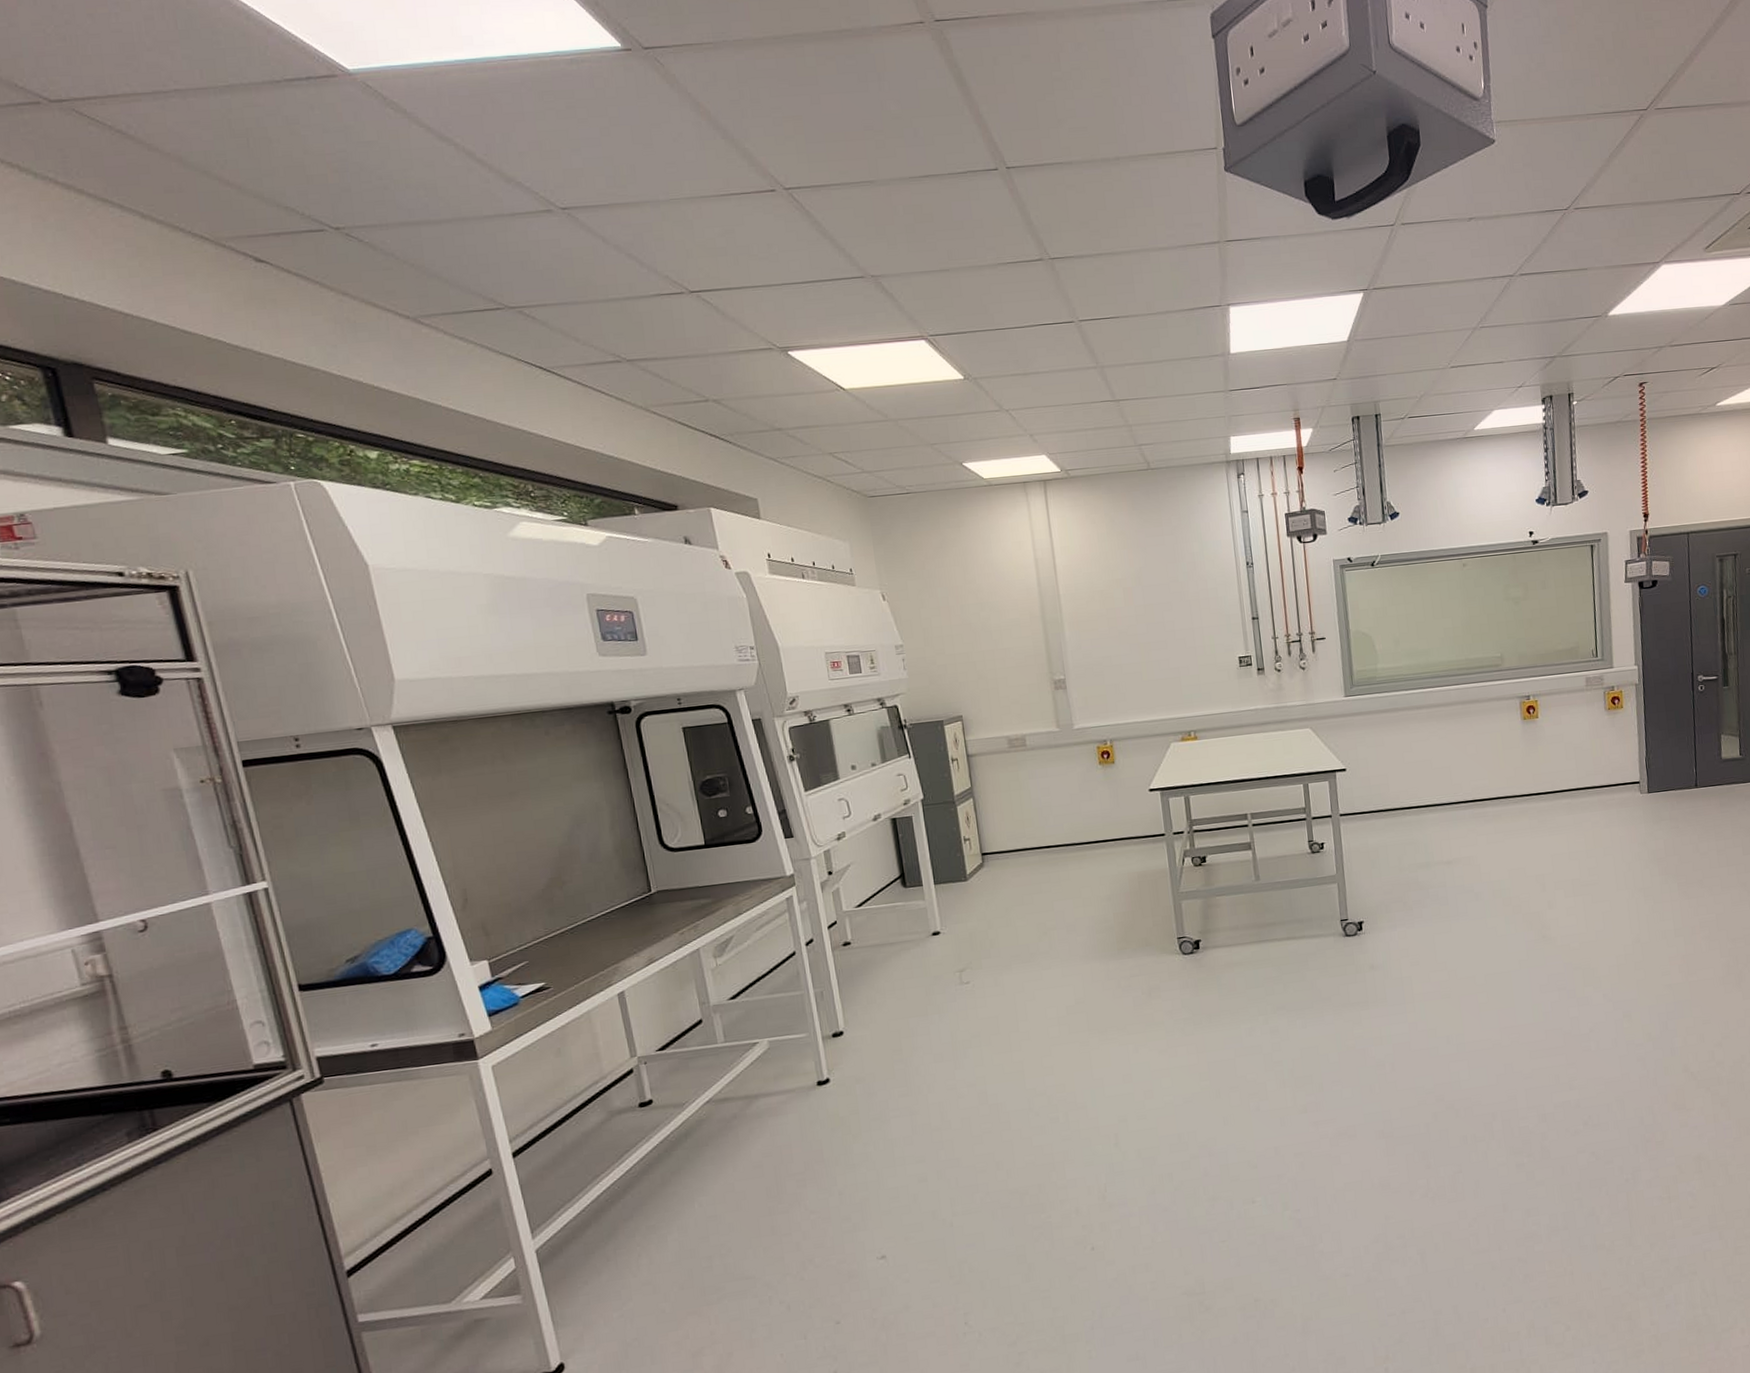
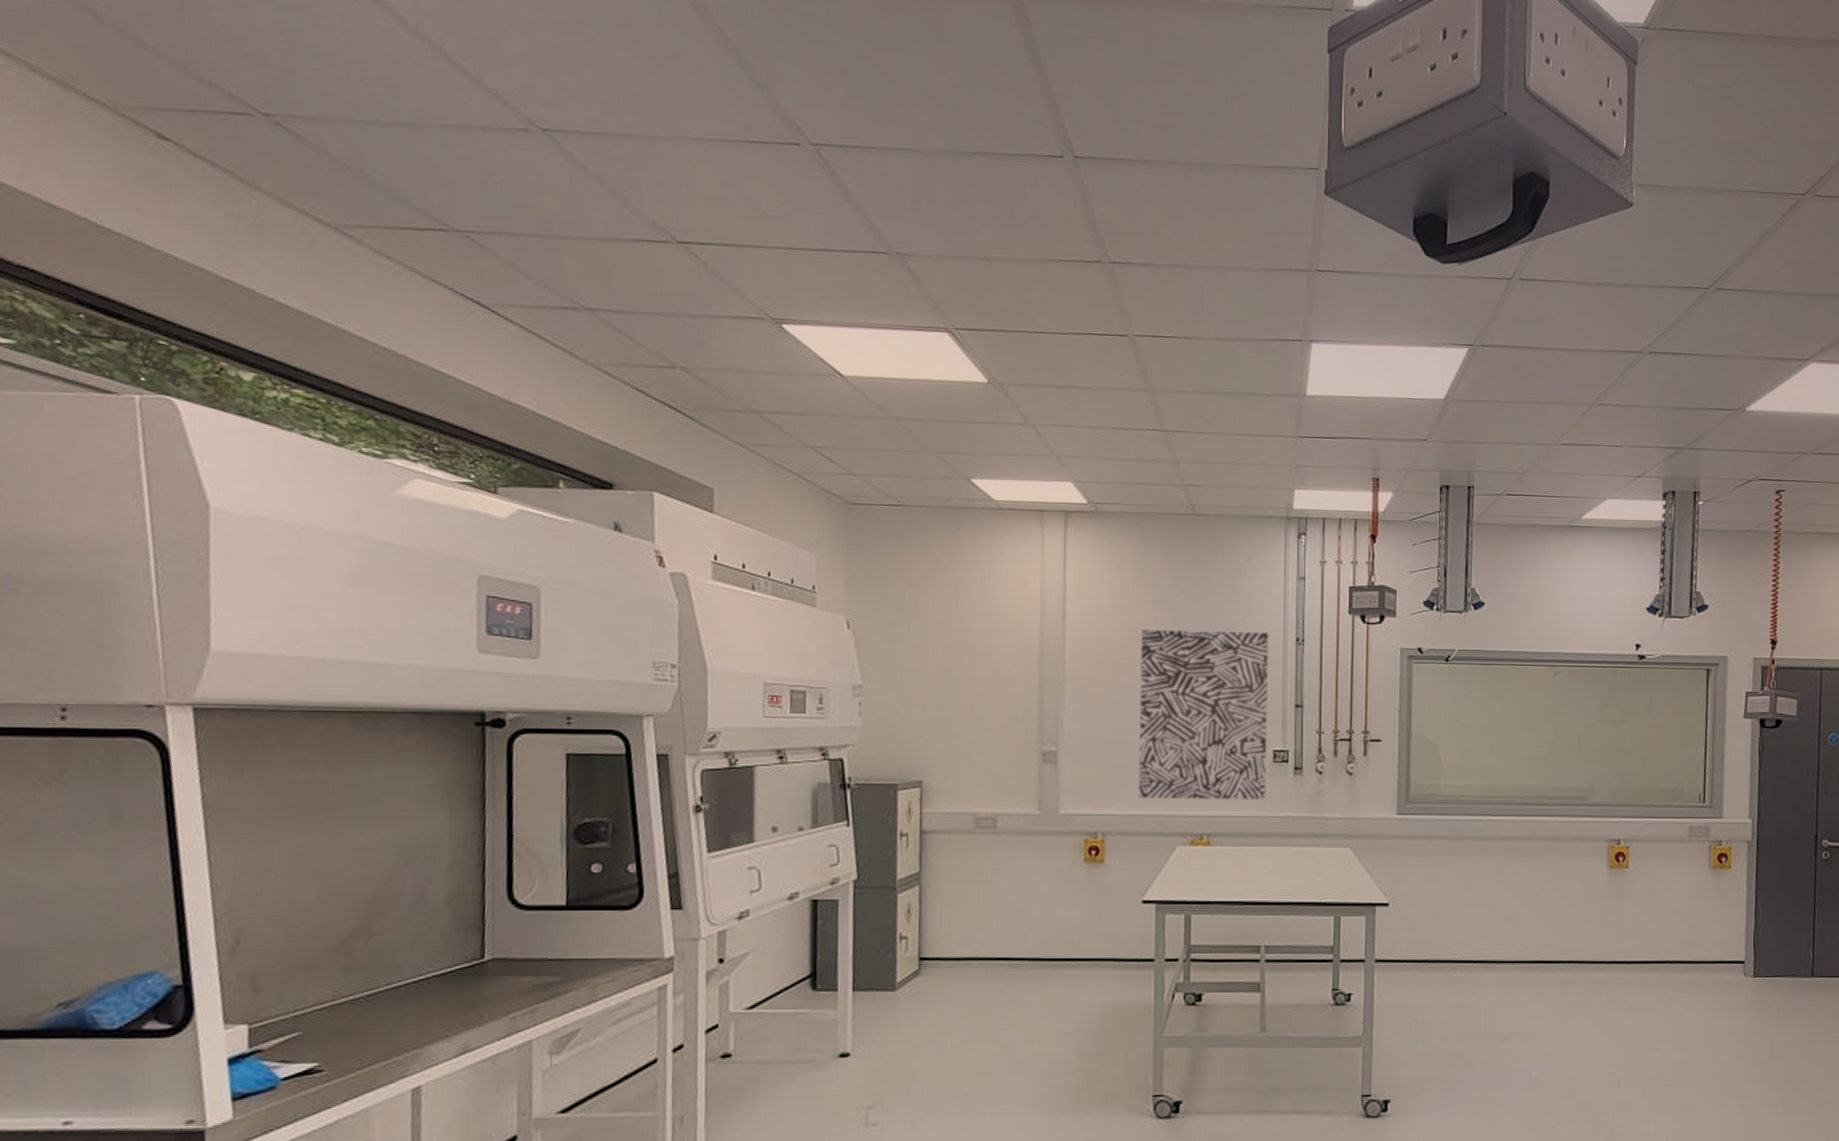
wall art: none [1119,561,1237,709] -> present [1139,630,1269,800]

